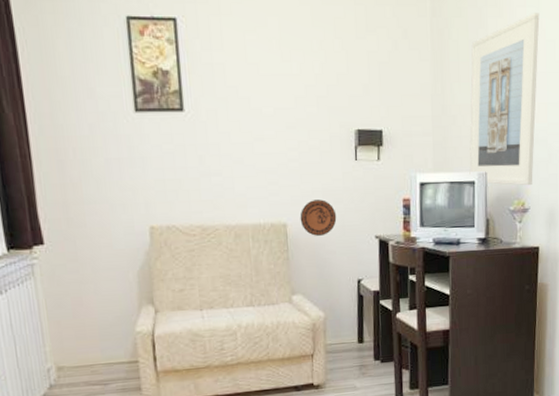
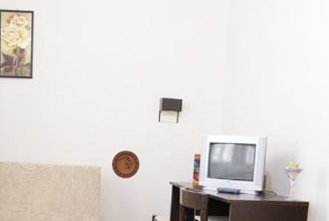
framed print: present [469,13,540,186] -> none [252,10,323,151]

